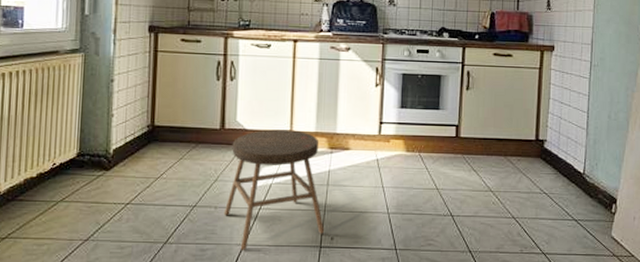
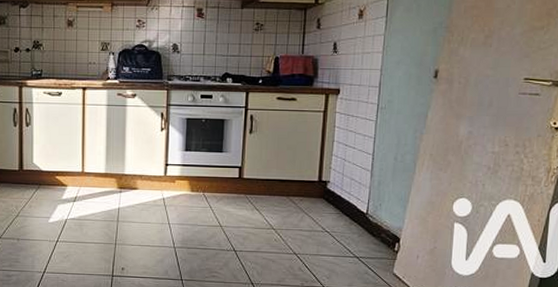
stool: present [223,129,325,250] -> none [25,170,116,277]

